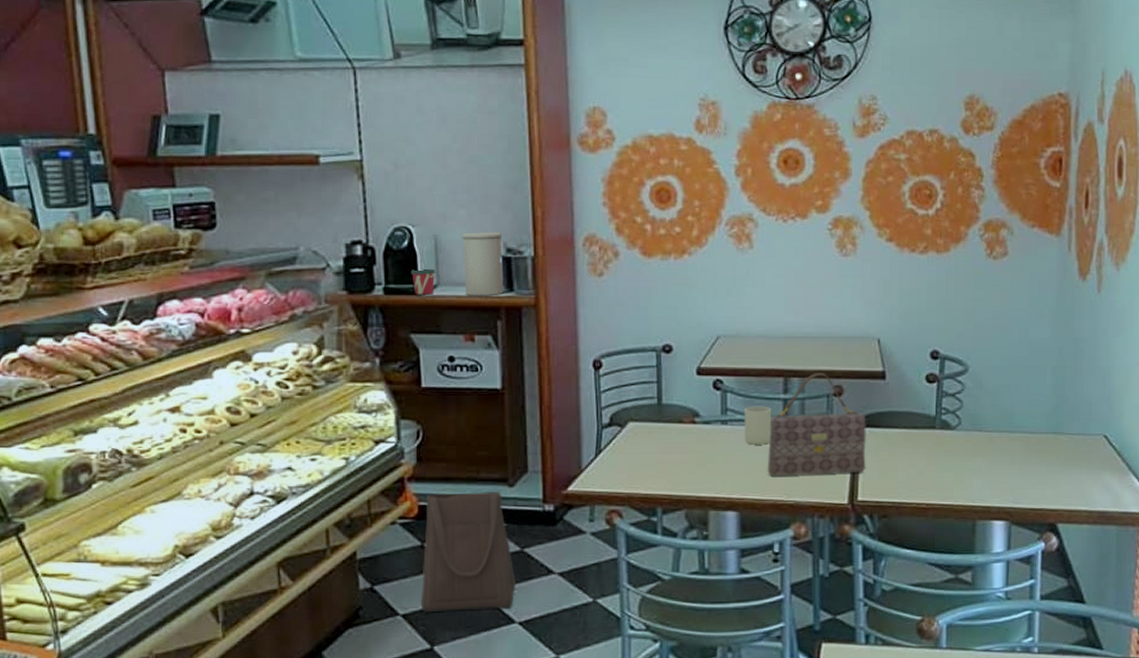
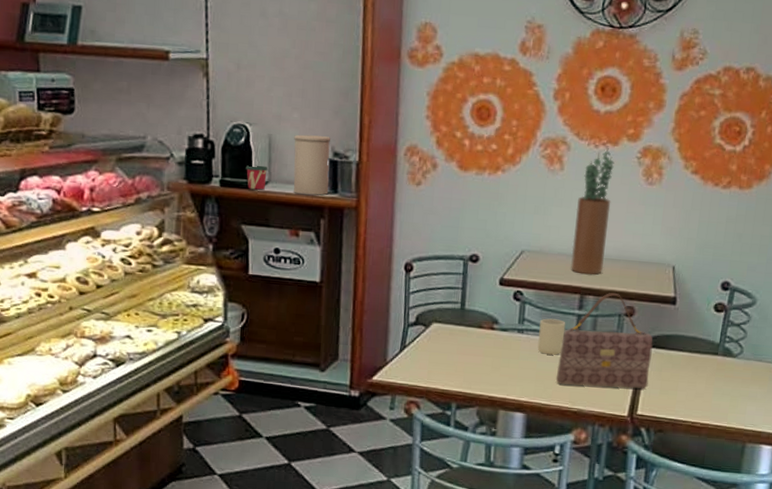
shopping bag: present [420,492,516,613] -> none [235,371,321,478]
vase: none [770,219,806,356] -> present [571,146,614,276]

